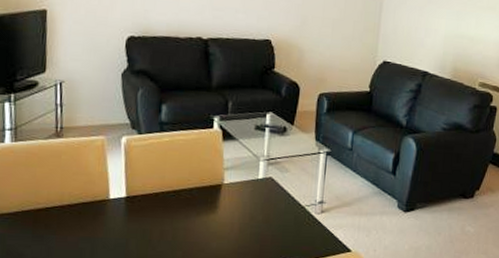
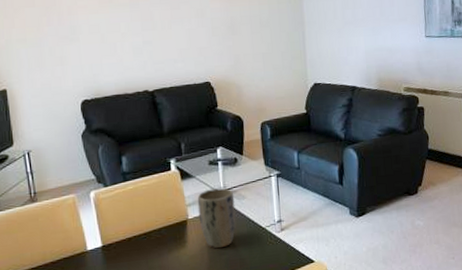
plant pot: none [235,155,277,221] -> present [197,188,236,249]

